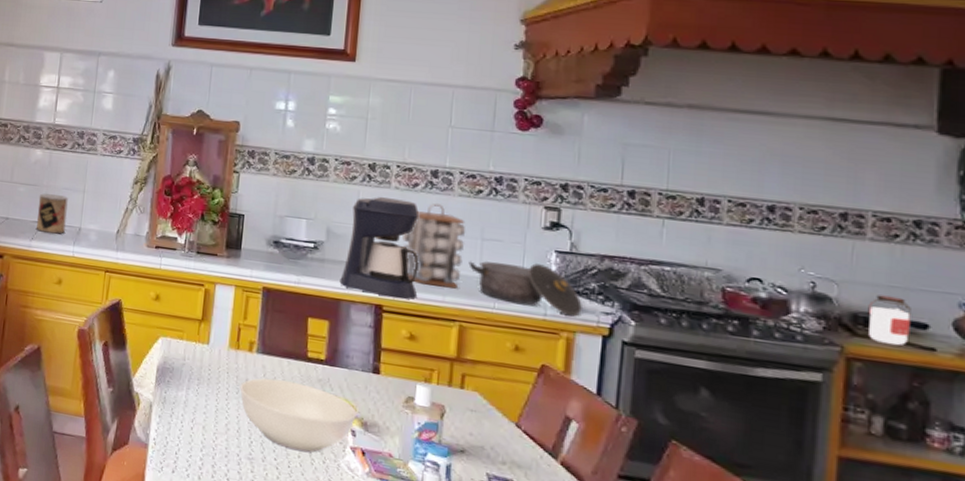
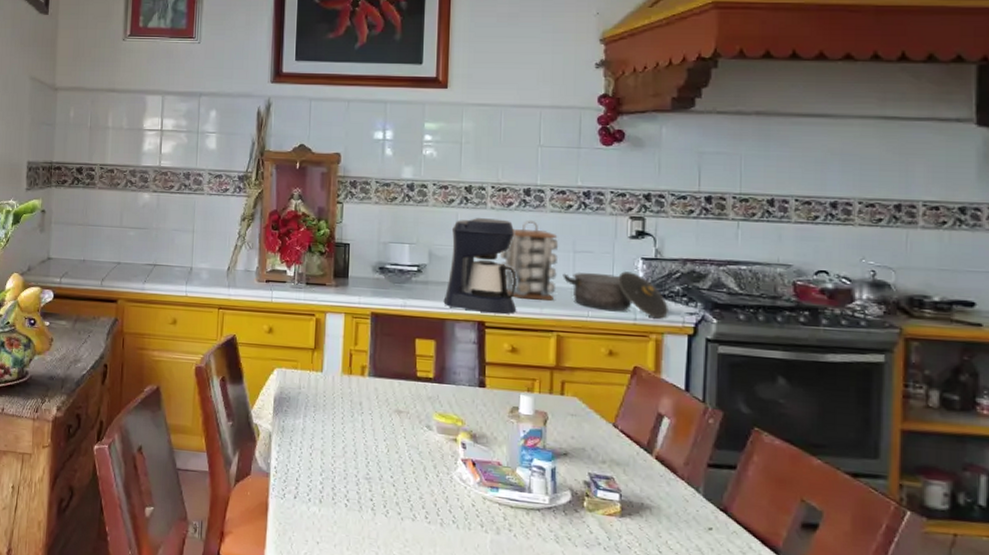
tin can: present [37,193,68,234] -> none [149,236,178,275]
bowl: present [239,378,357,452] -> none [354,400,466,467]
jar: present [868,295,911,345] -> none [922,278,959,323]

